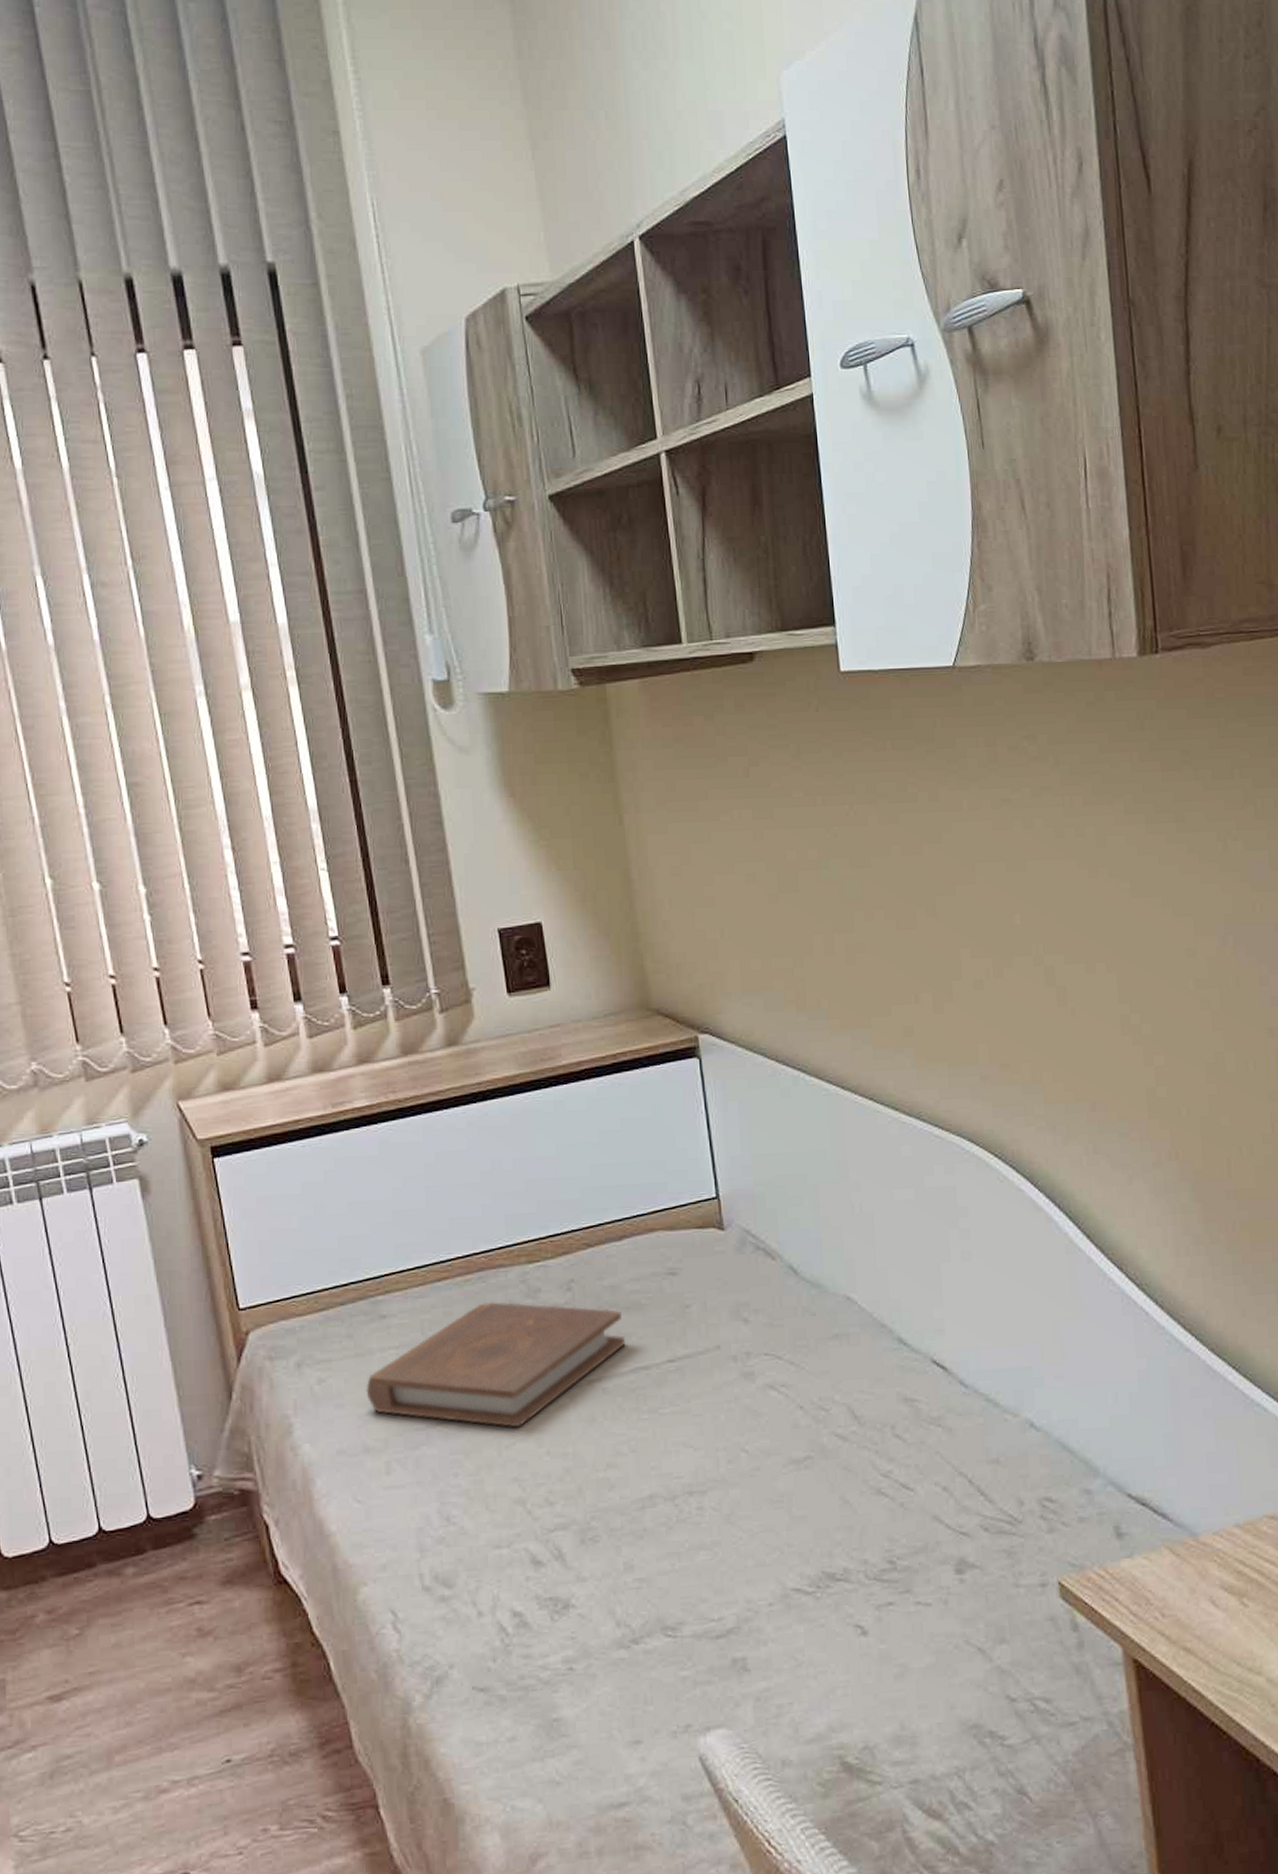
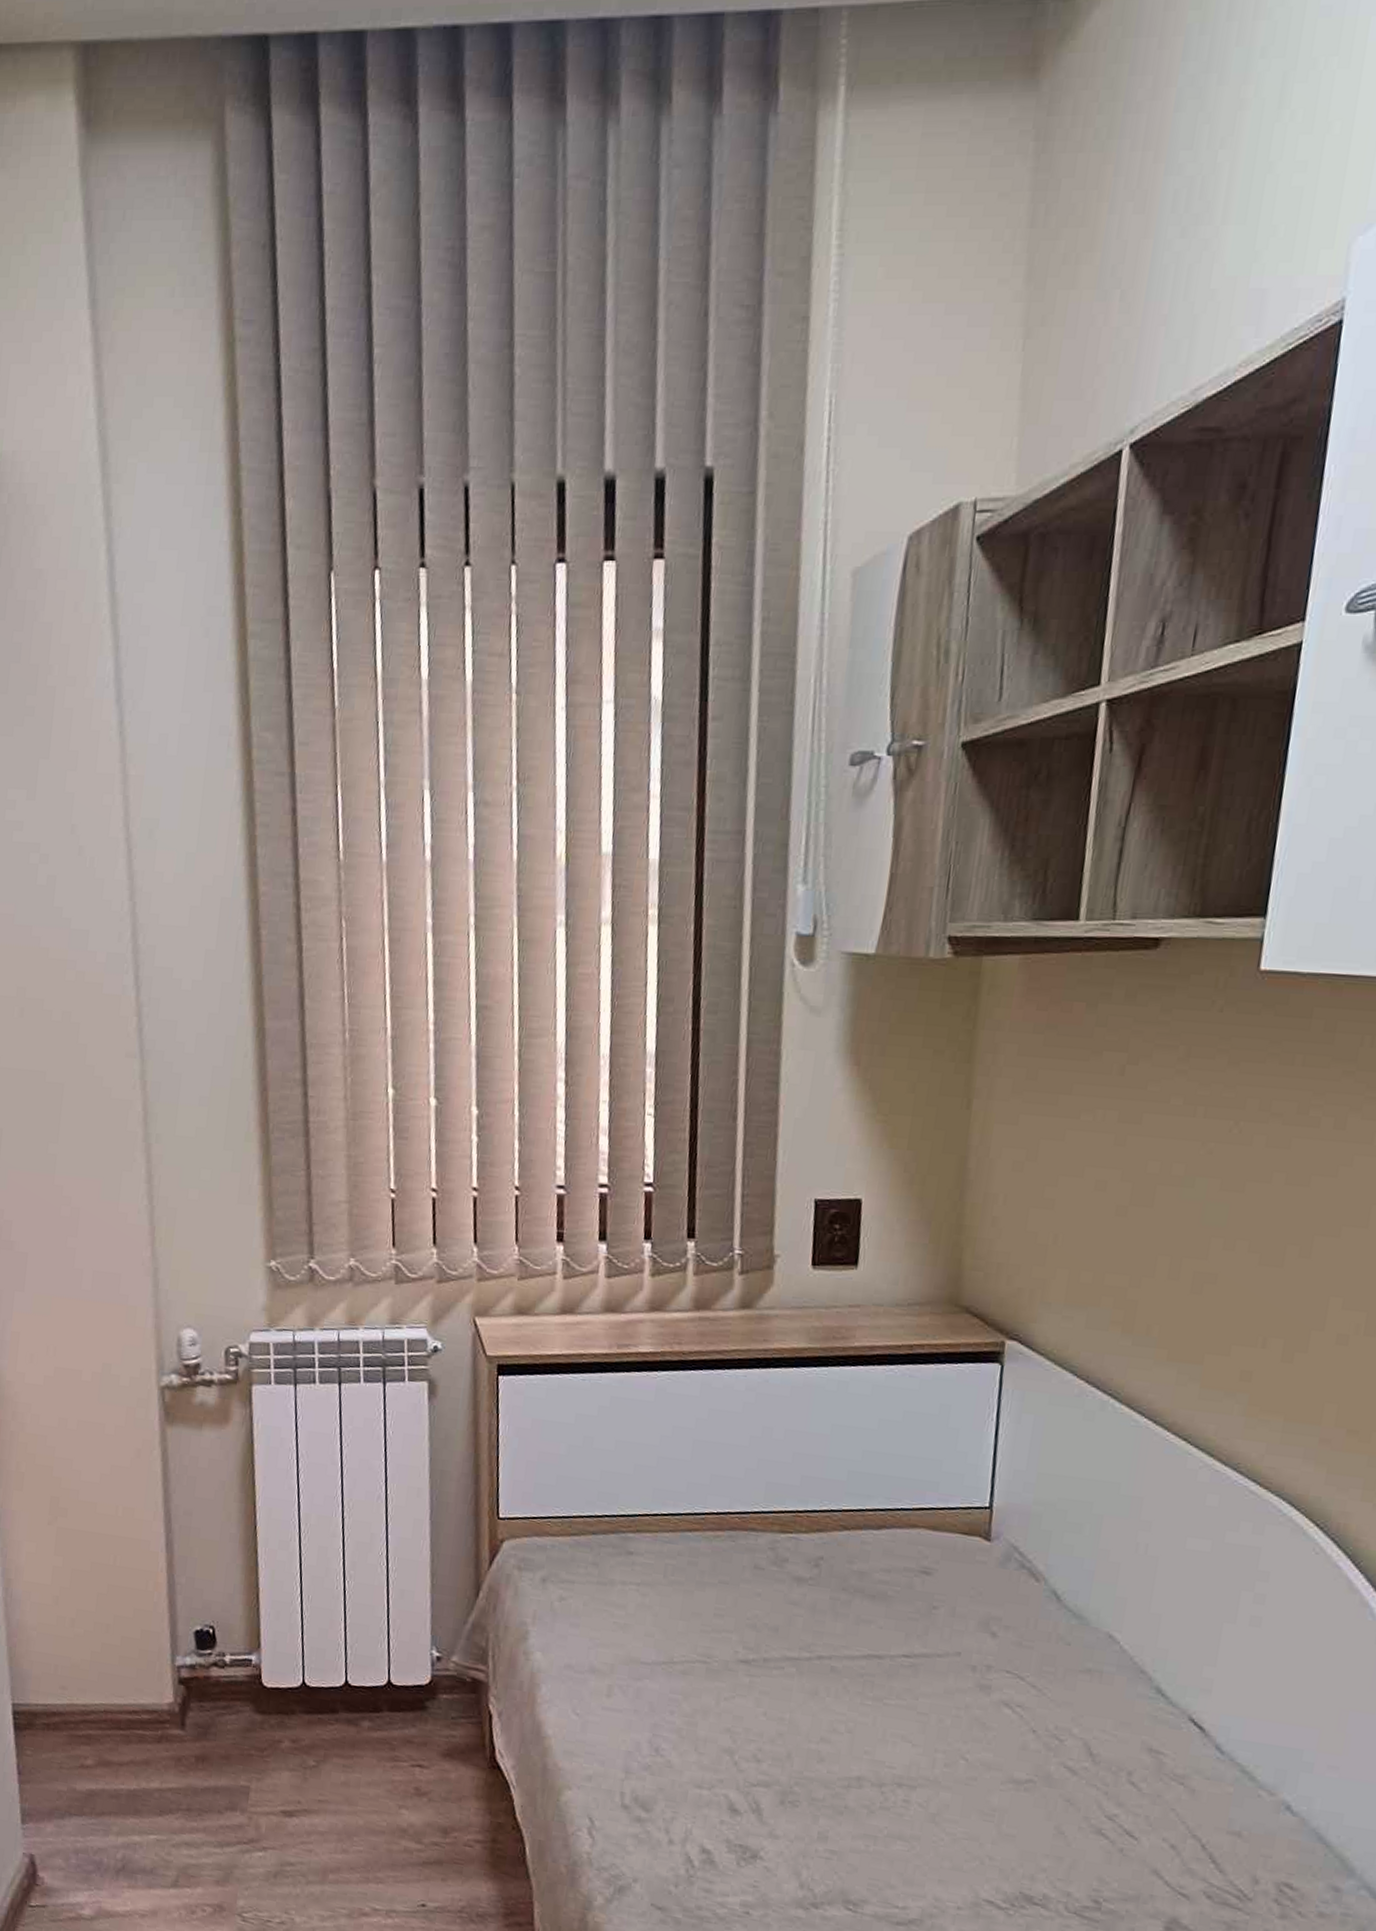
book: present [366,1301,626,1428] -> none [601,1560,867,1684]

